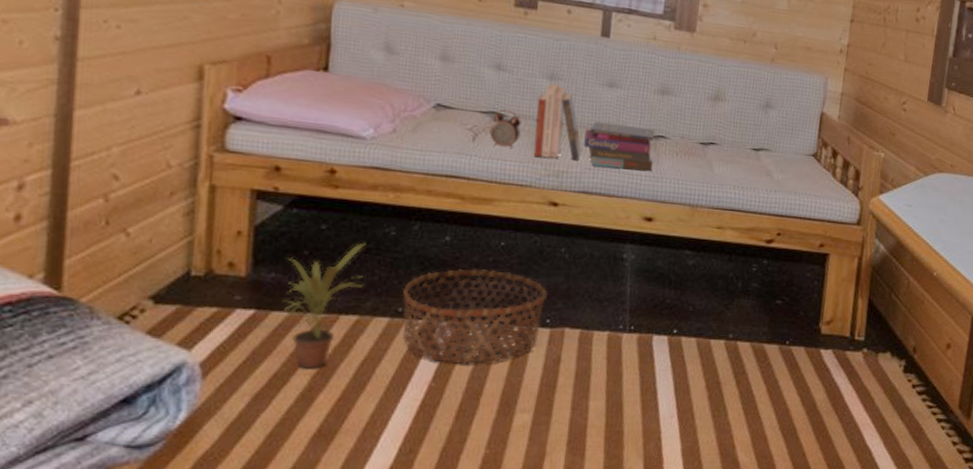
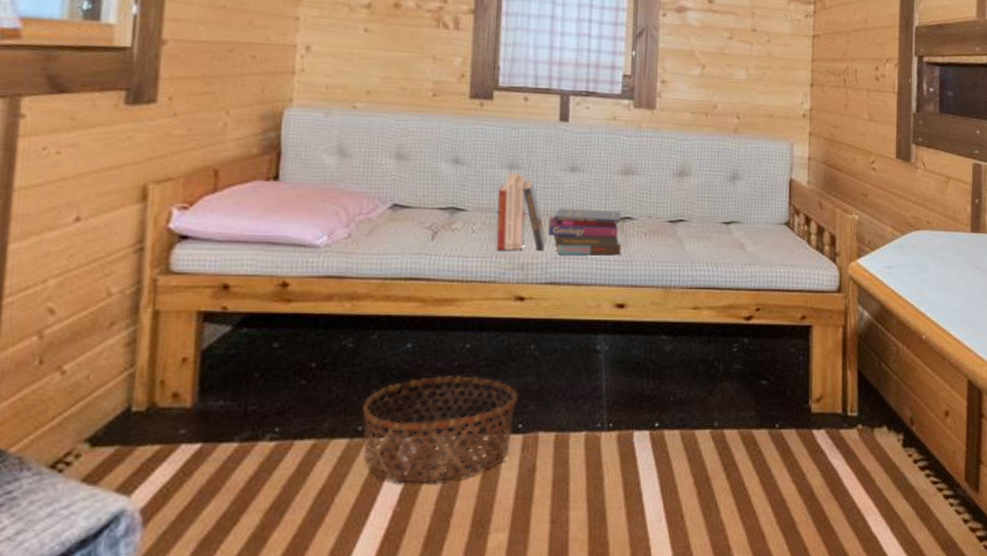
potted plant: present [281,242,366,369] -> none [230,358,322,505]
alarm clock: present [490,109,522,149] -> none [449,204,482,245]

